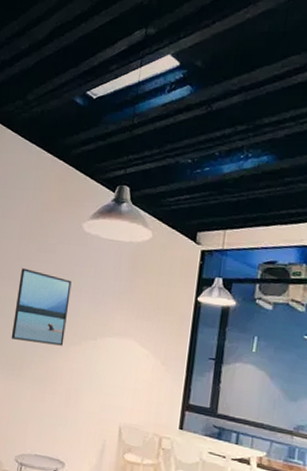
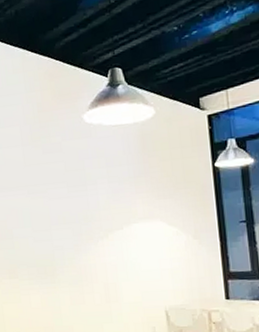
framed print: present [11,268,72,346] -> none [31,173,91,247]

